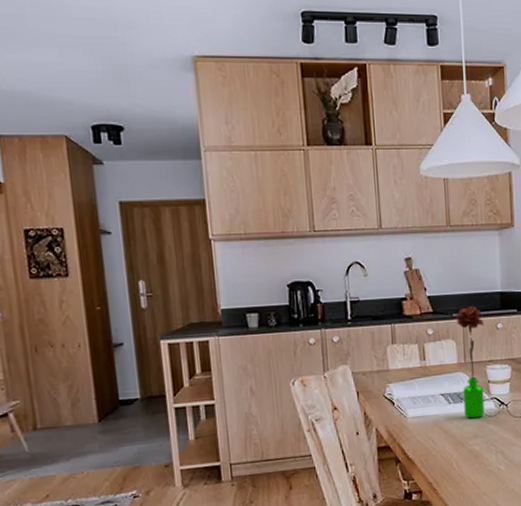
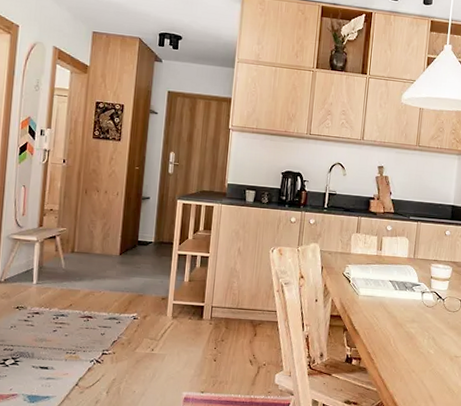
flower: present [454,305,485,419] -> none [407,212,435,306]

